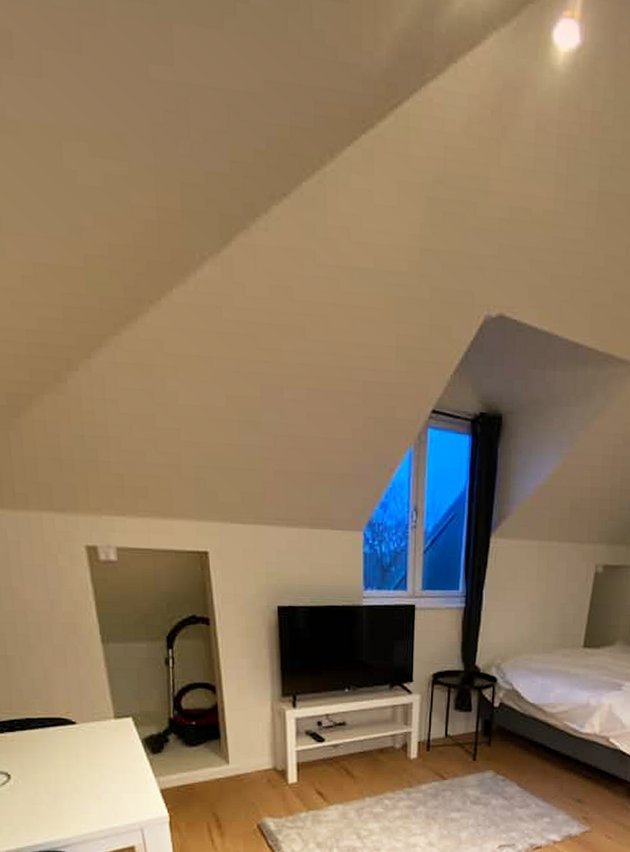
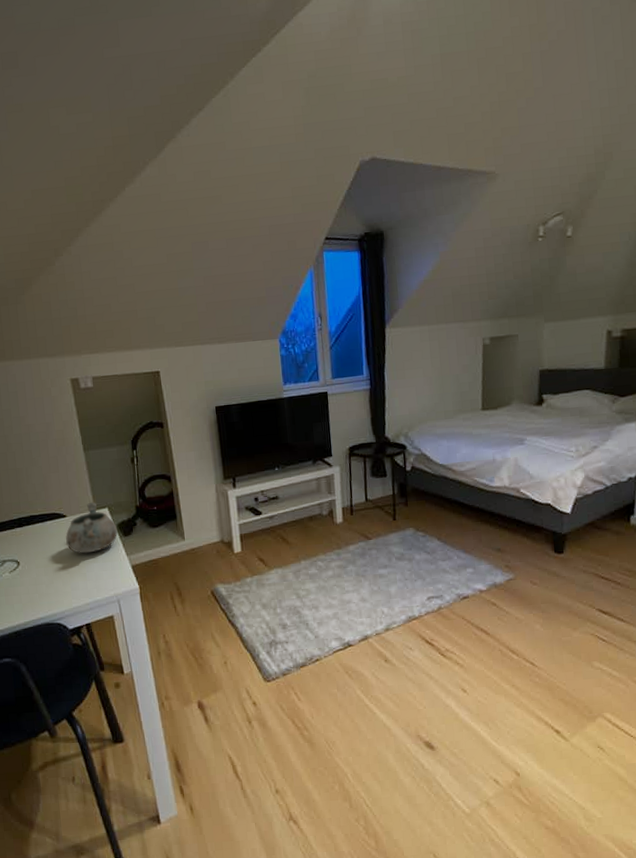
decorative bowl: none [74,708,145,771] -> present [65,502,118,554]

